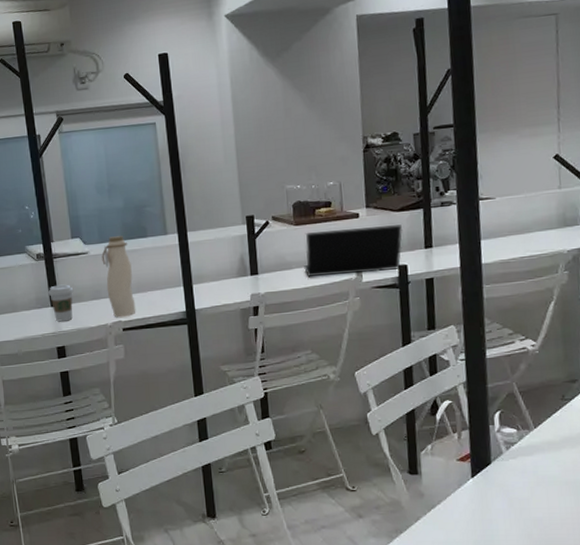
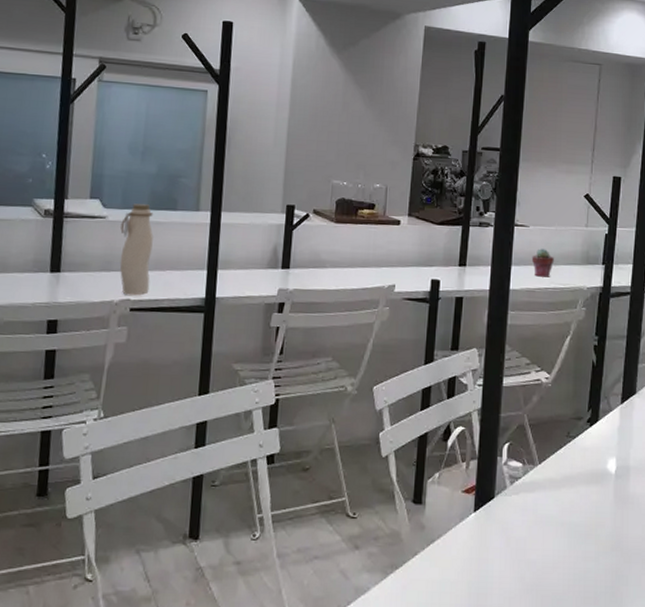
coffee cup: present [48,284,74,322] -> none [50,248,81,292]
laptop: present [304,224,402,278] -> none [338,232,440,284]
potted succulent: none [501,218,527,247] -> present [531,249,554,277]

